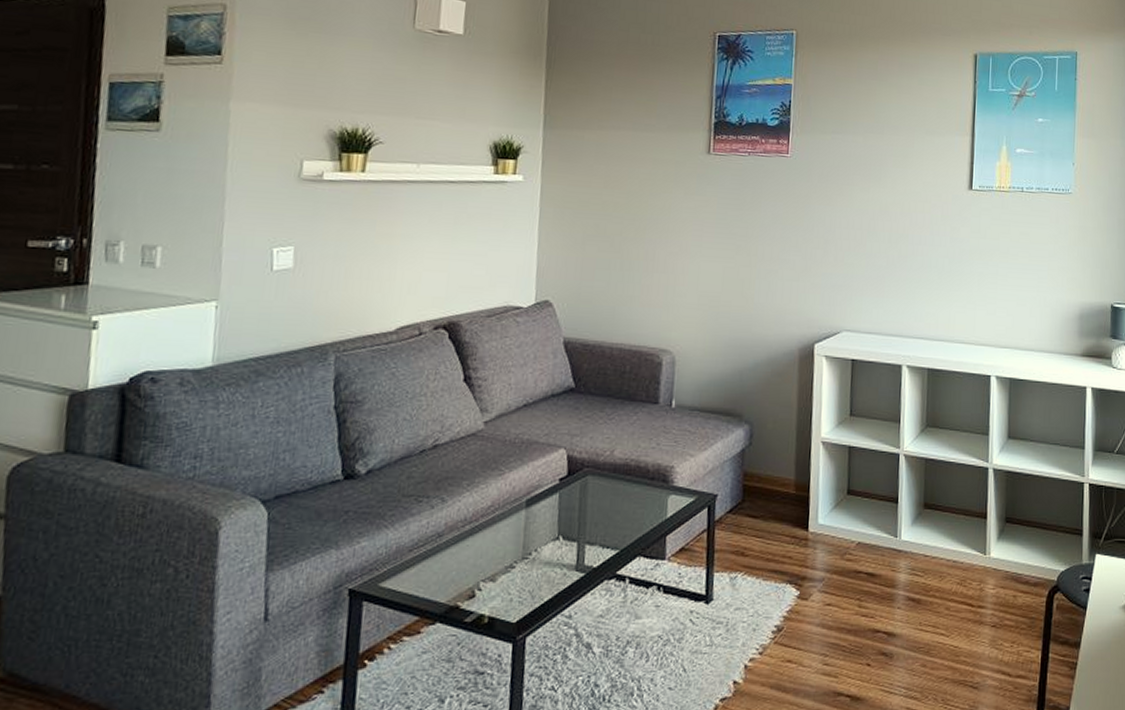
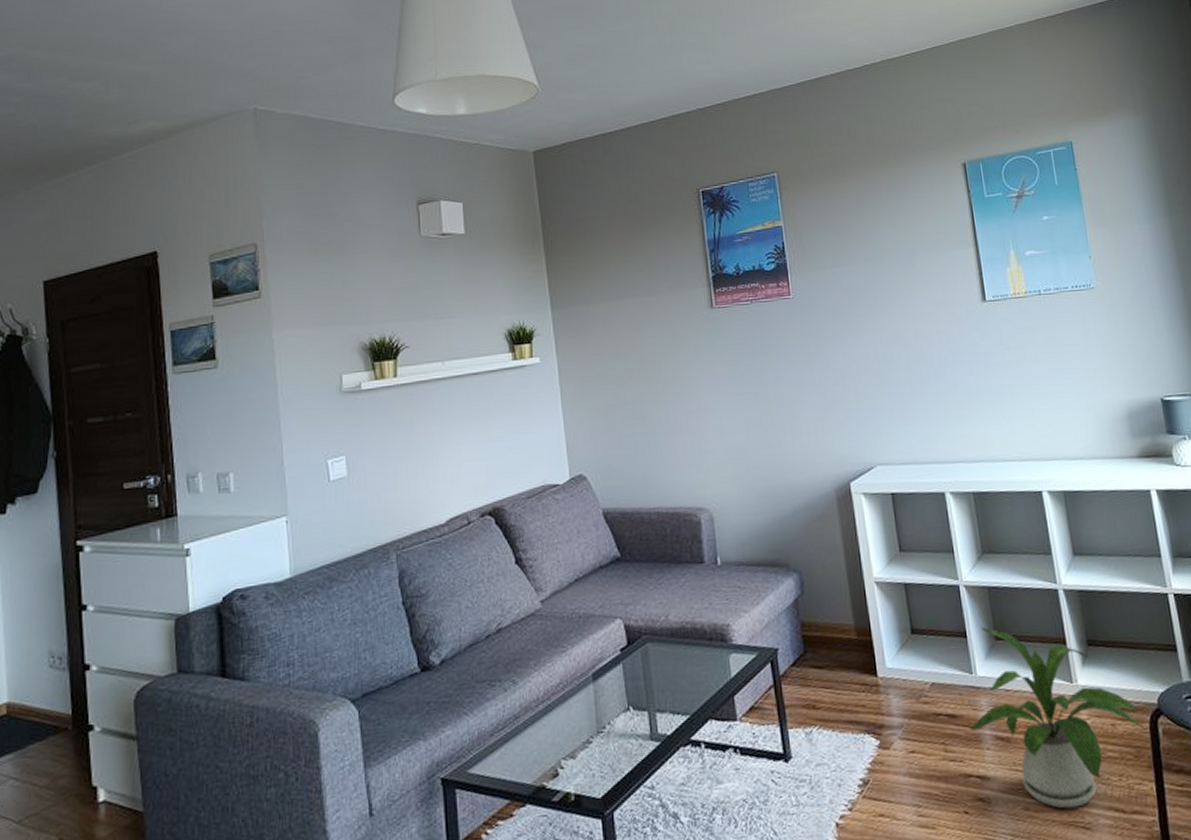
house plant: none [885,495,1042,668] -> present [969,627,1145,809]

